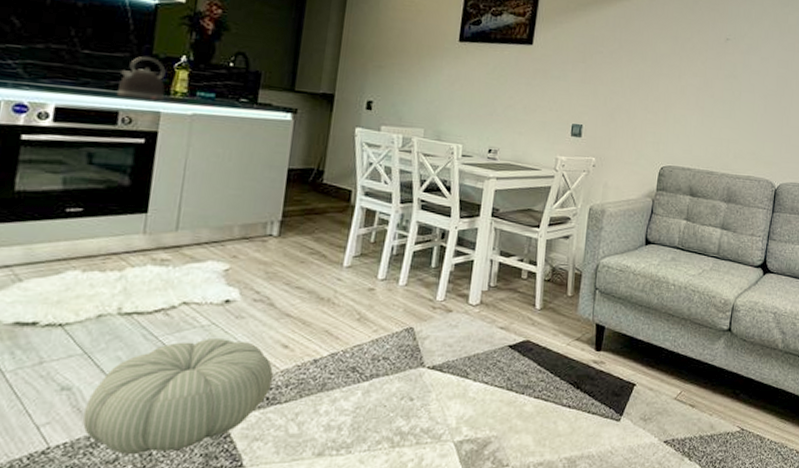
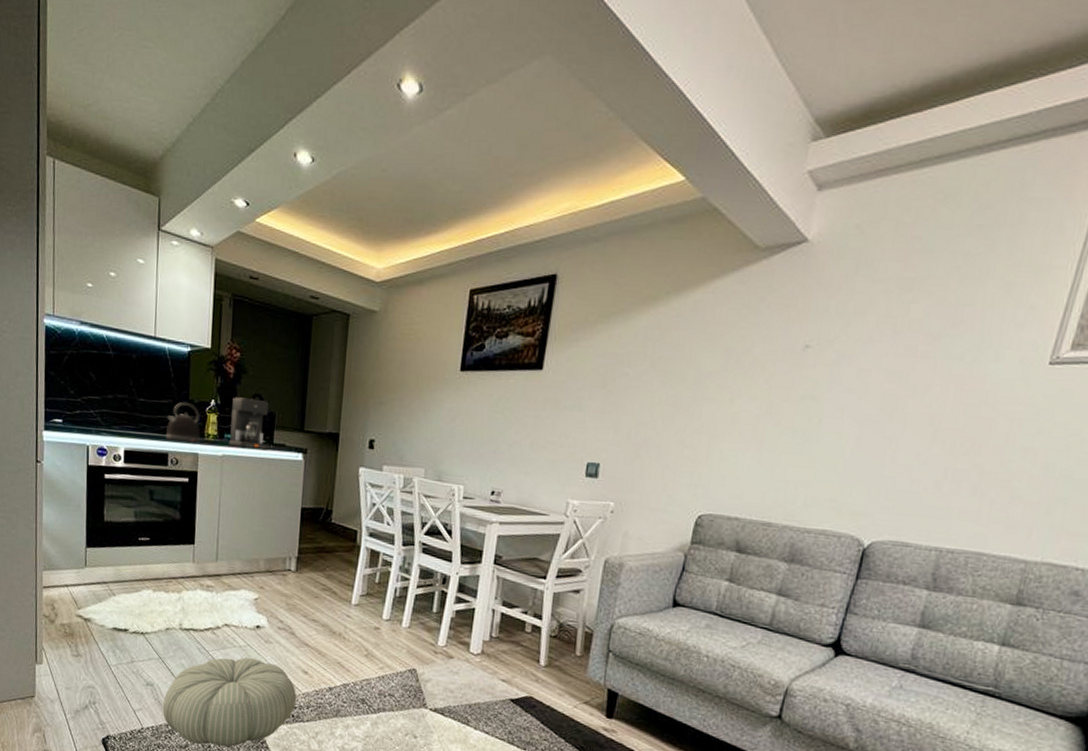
coffee maker: none [201,54,254,111] -> present [228,397,269,451]

